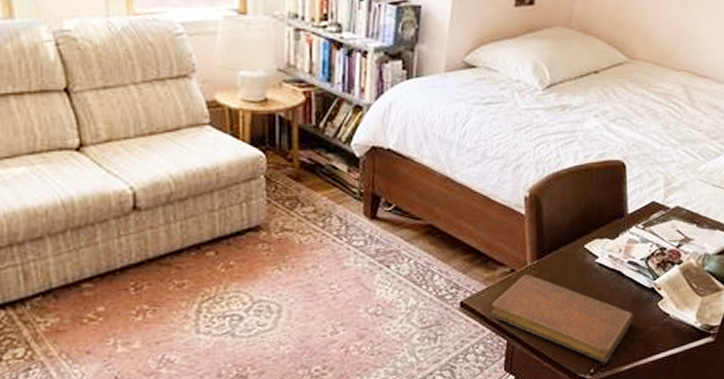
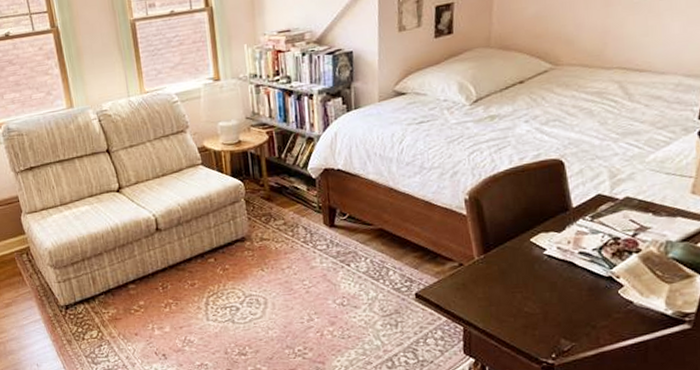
notebook: present [490,273,634,363] -> none [444,267,593,348]

